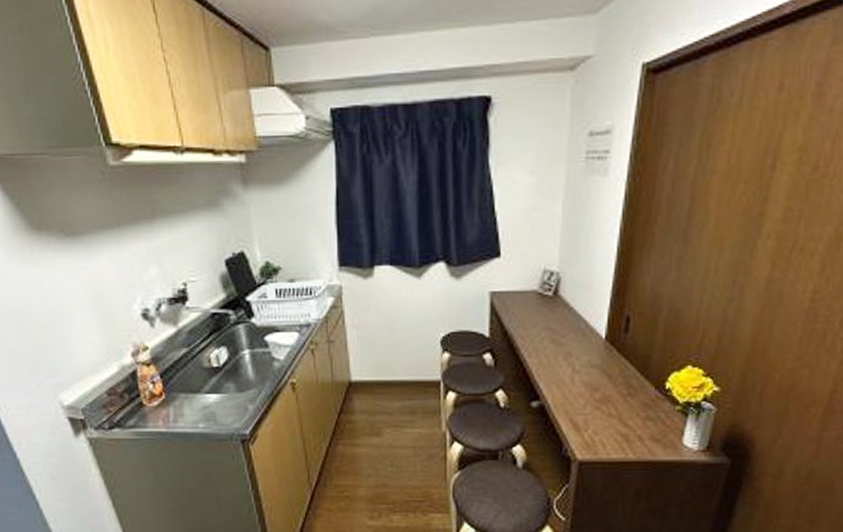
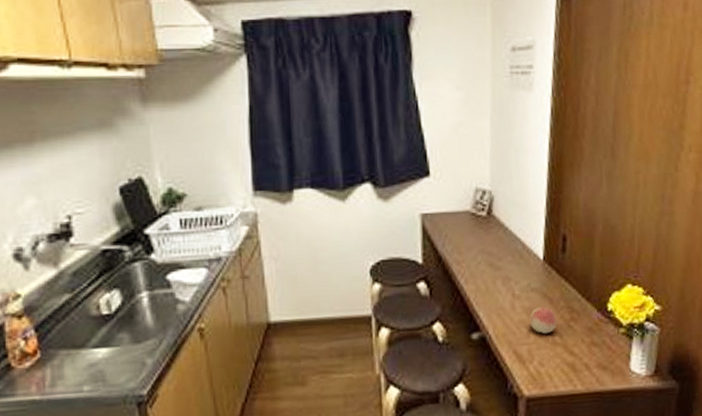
fruit: none [587,381,614,406] -> present [529,306,557,333]

